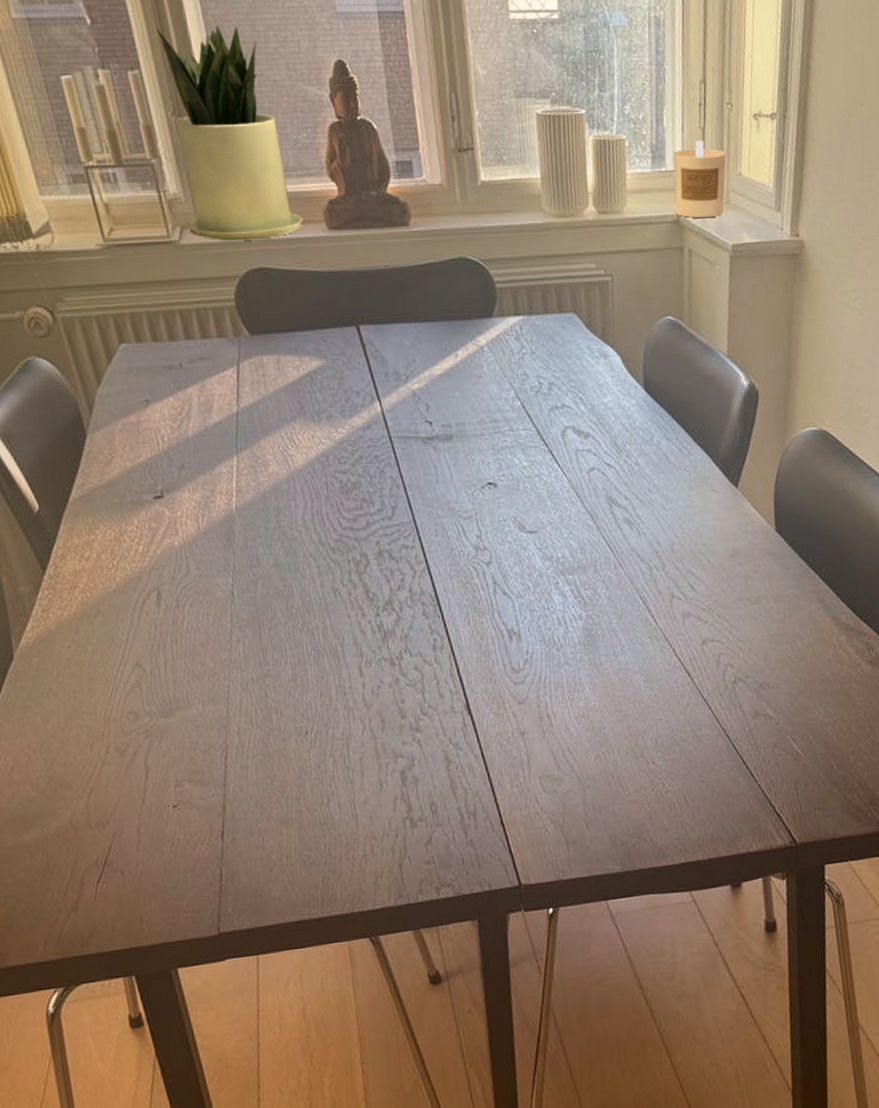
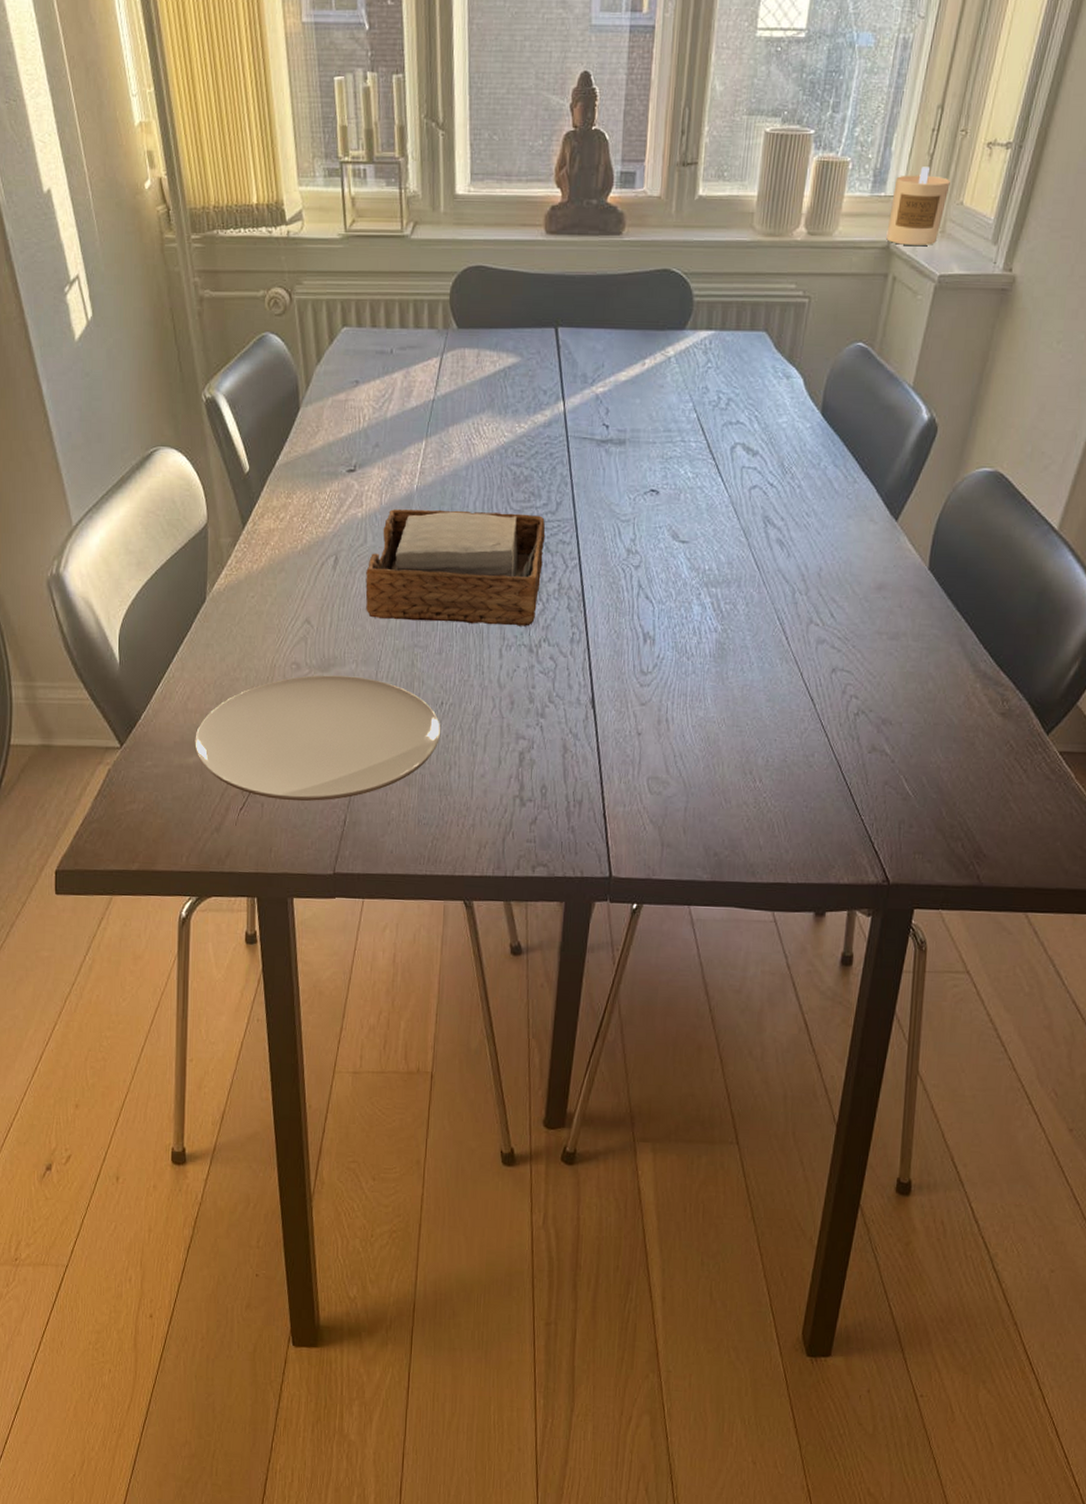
plate: none [28,717,311,865] -> present [194,675,441,801]
planter: present [155,25,303,241] -> none [418,34,525,240]
napkin holder: none [195,522,391,652] -> present [365,509,546,626]

